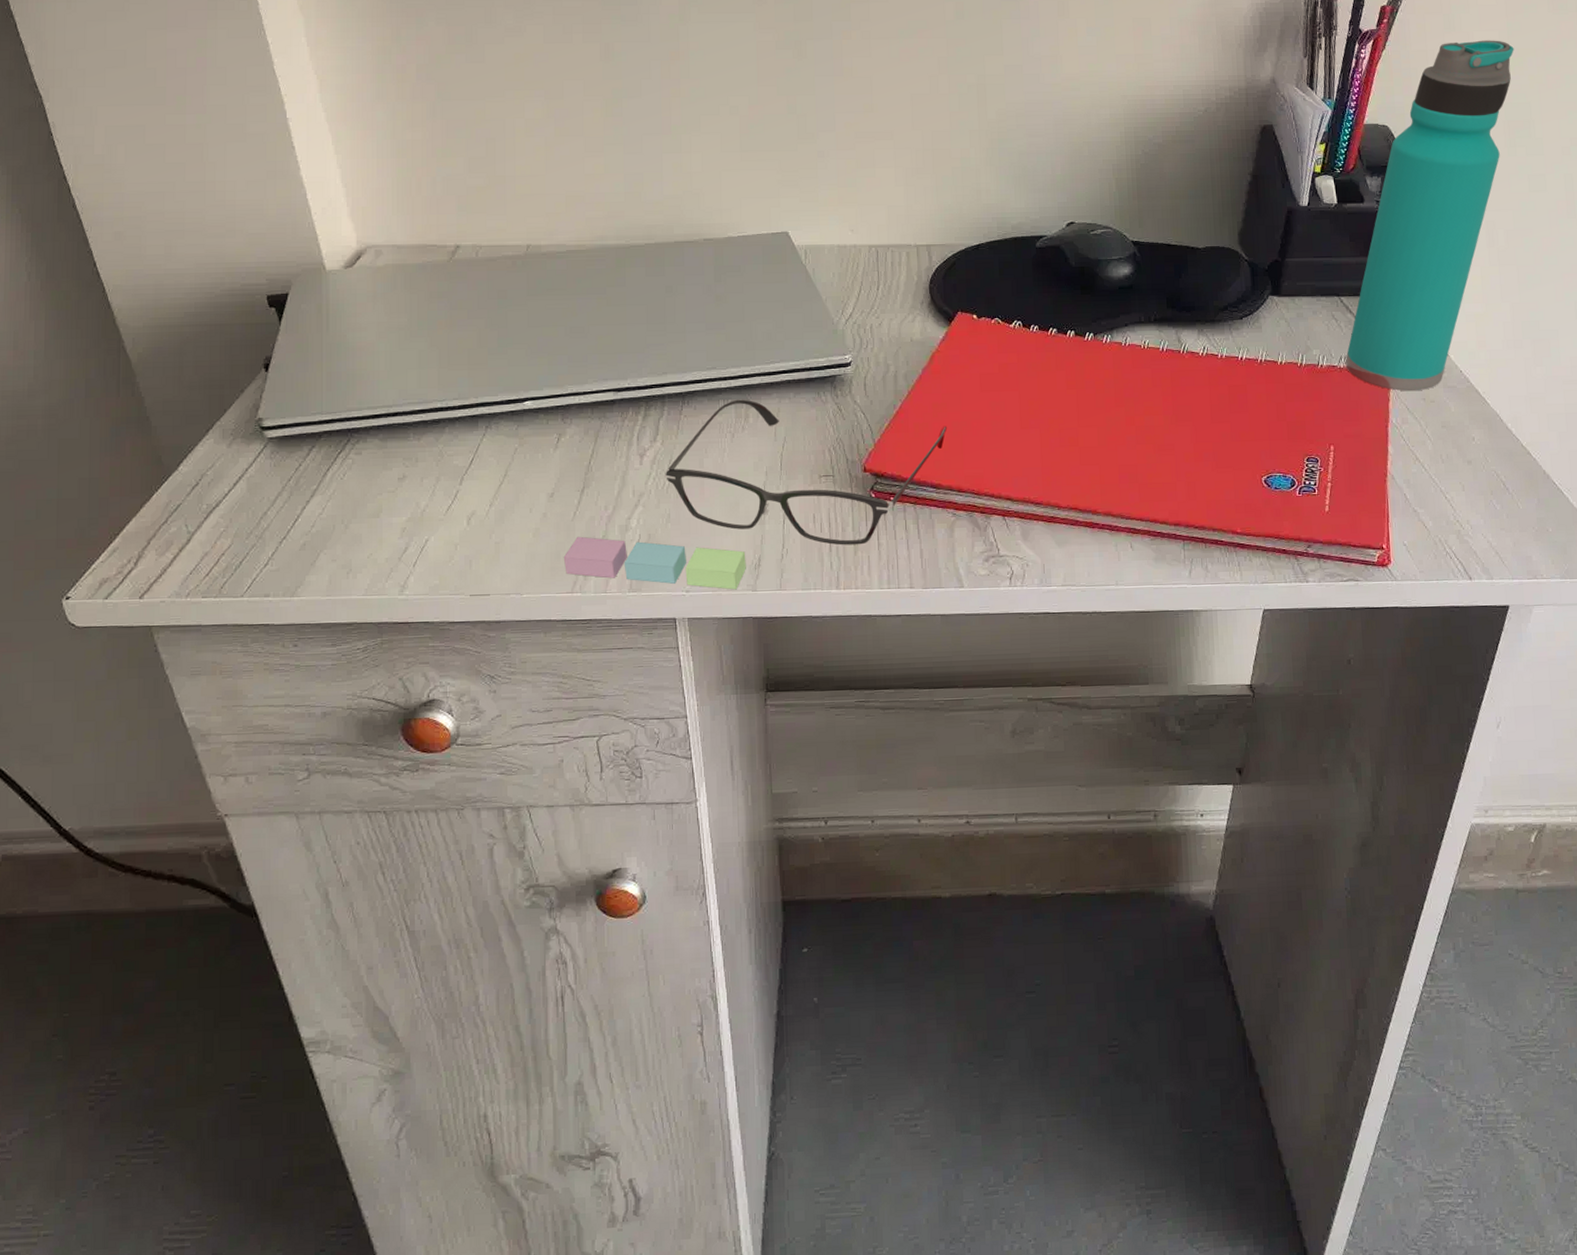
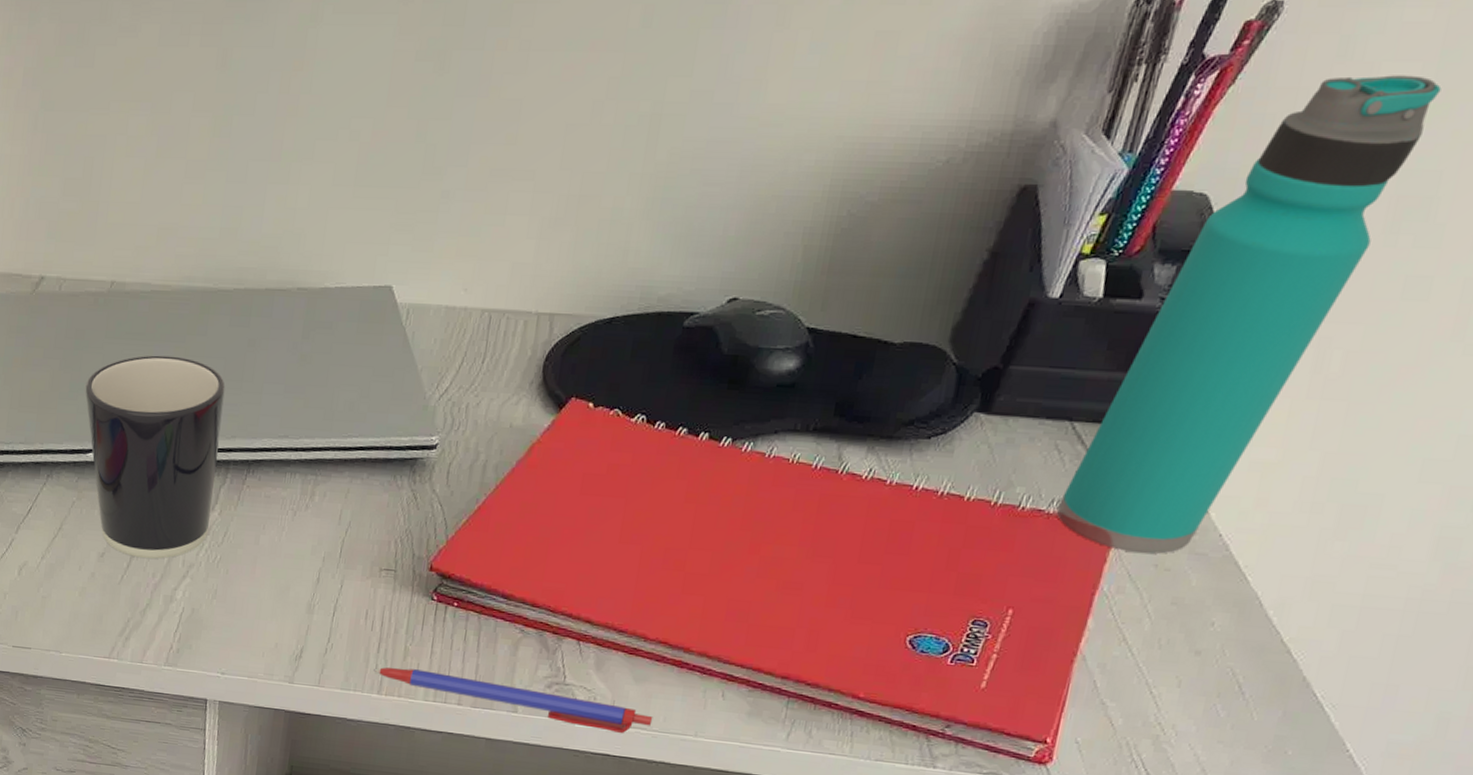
mug: none [514,306,654,494] -> present [85,355,226,559]
sticky notes: present [563,536,746,590] -> none [105,601,289,679]
eyeglasses: present [664,399,948,546] -> none [217,474,534,651]
pen: none [829,561,1079,593] -> present [374,667,653,734]

